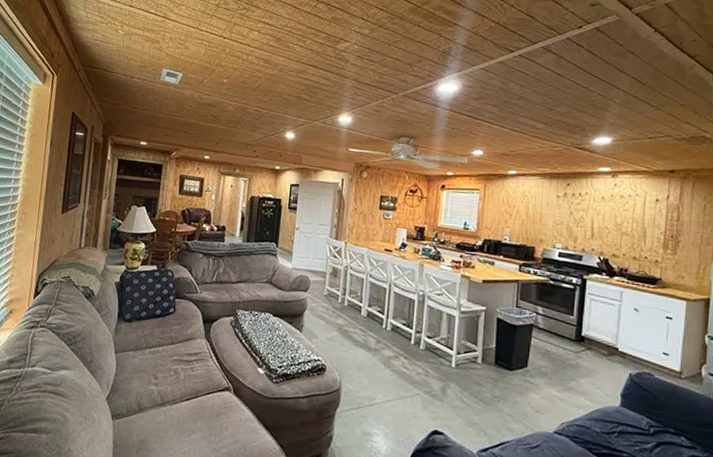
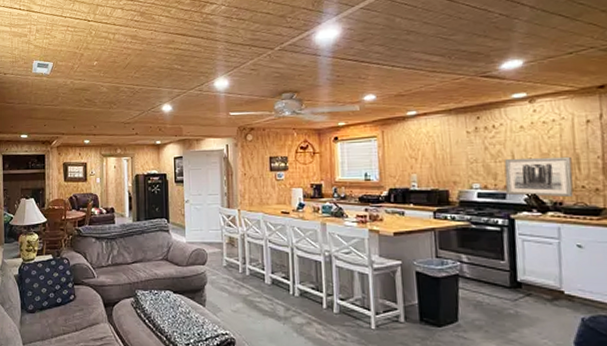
wall art: none [582,224,640,266] -> present [504,156,574,198]

